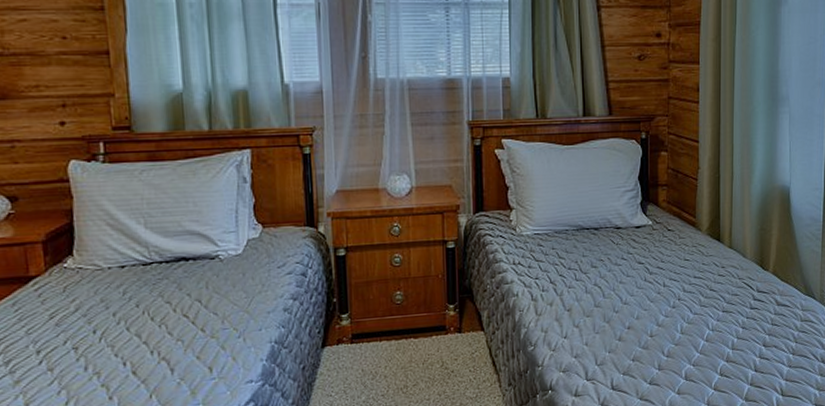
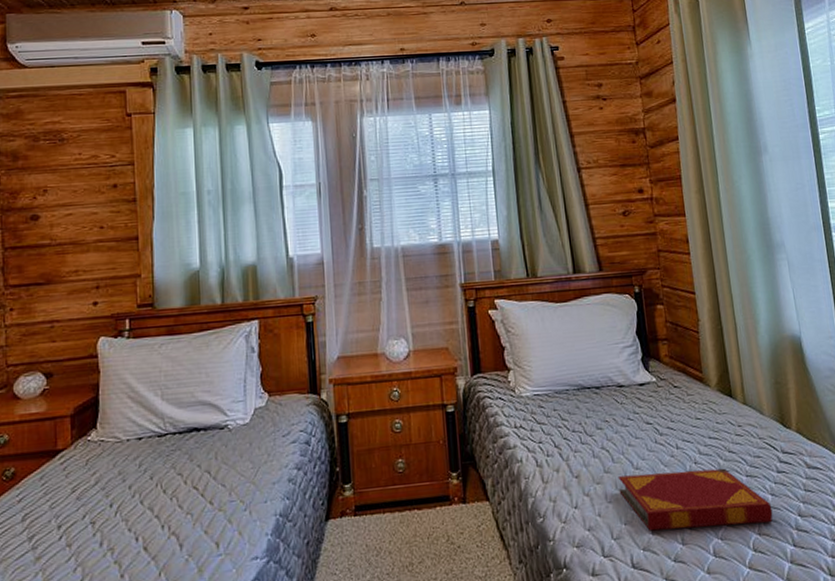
hardback book: none [607,304,741,358] -> present [618,468,773,531]

